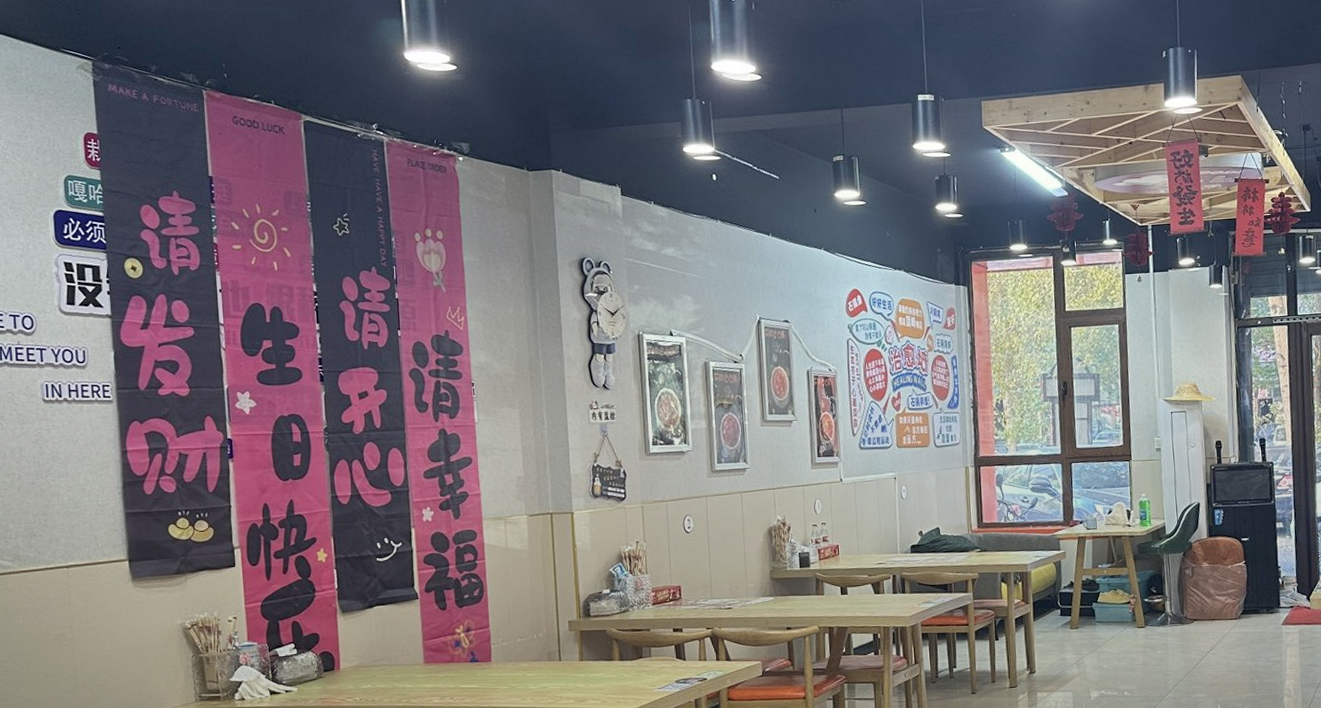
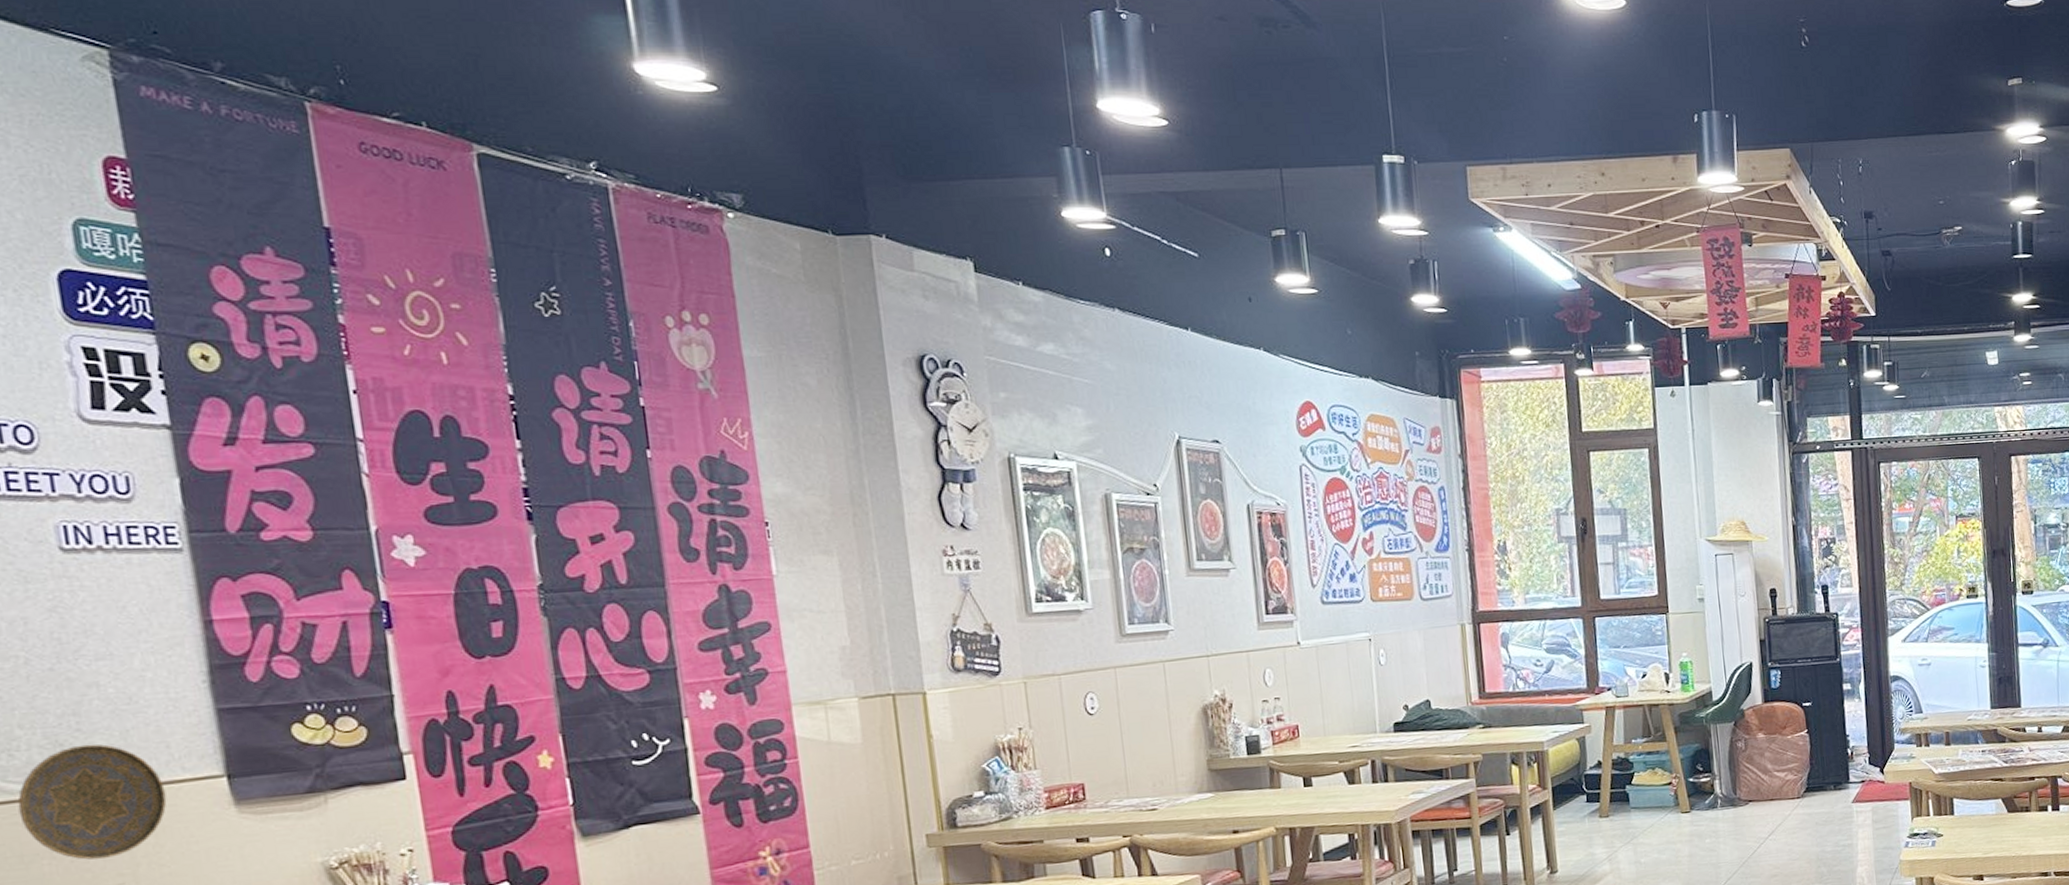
decorative plate: none [8,535,93,616] -> present [17,744,167,860]

